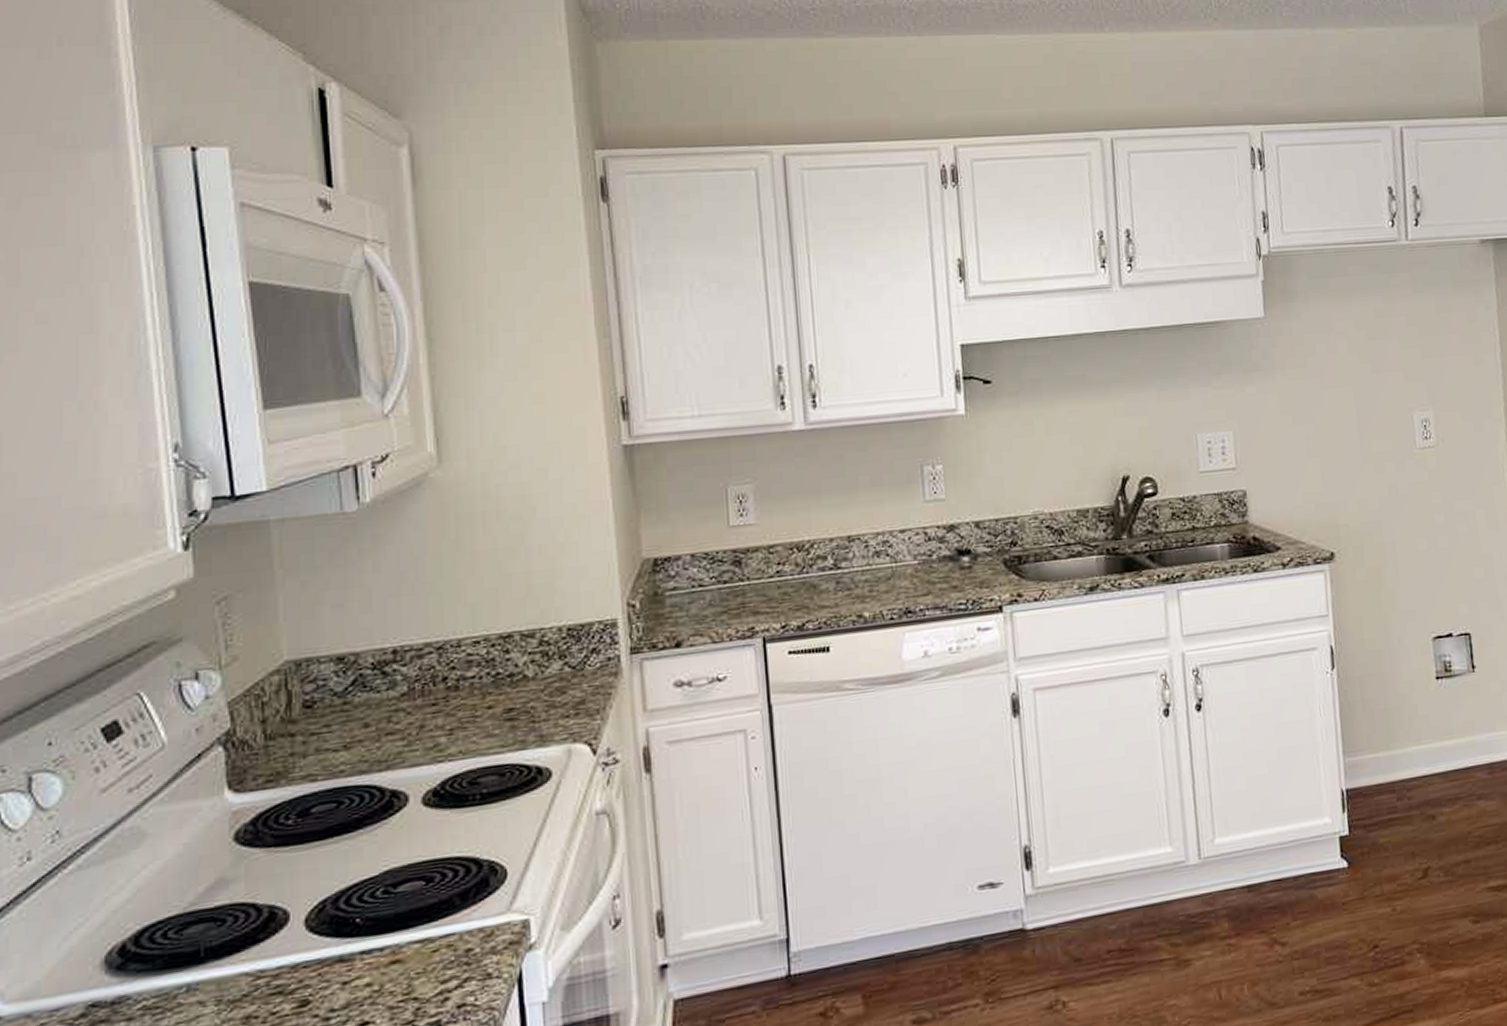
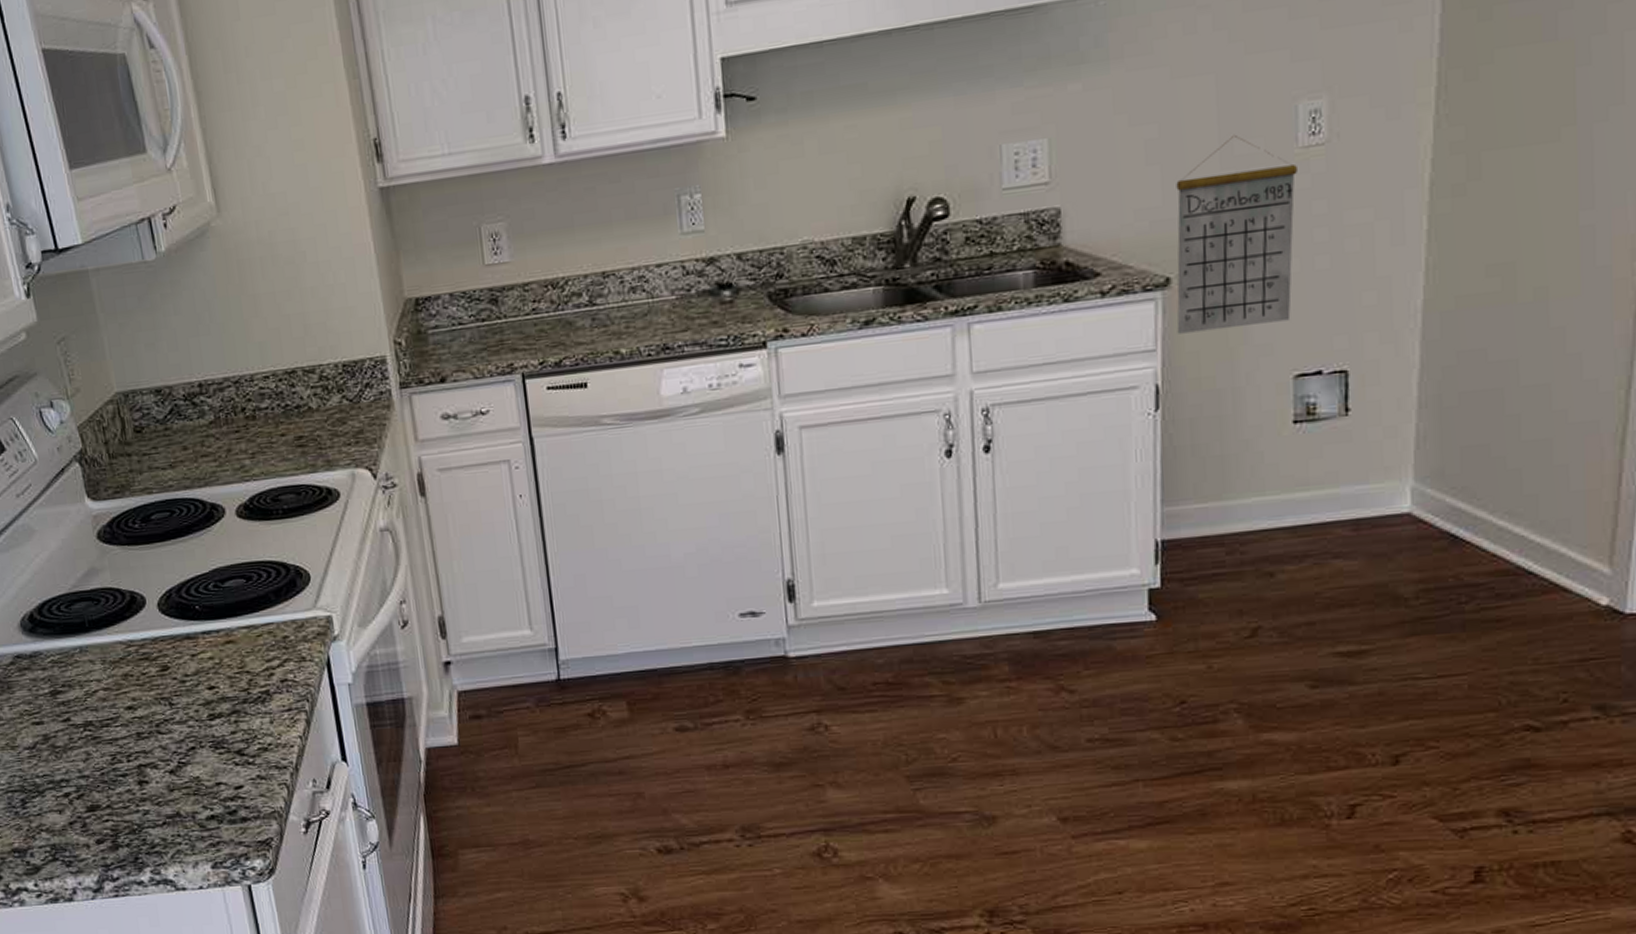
calendar: none [1332,435,1425,601] -> present [1176,134,1297,334]

